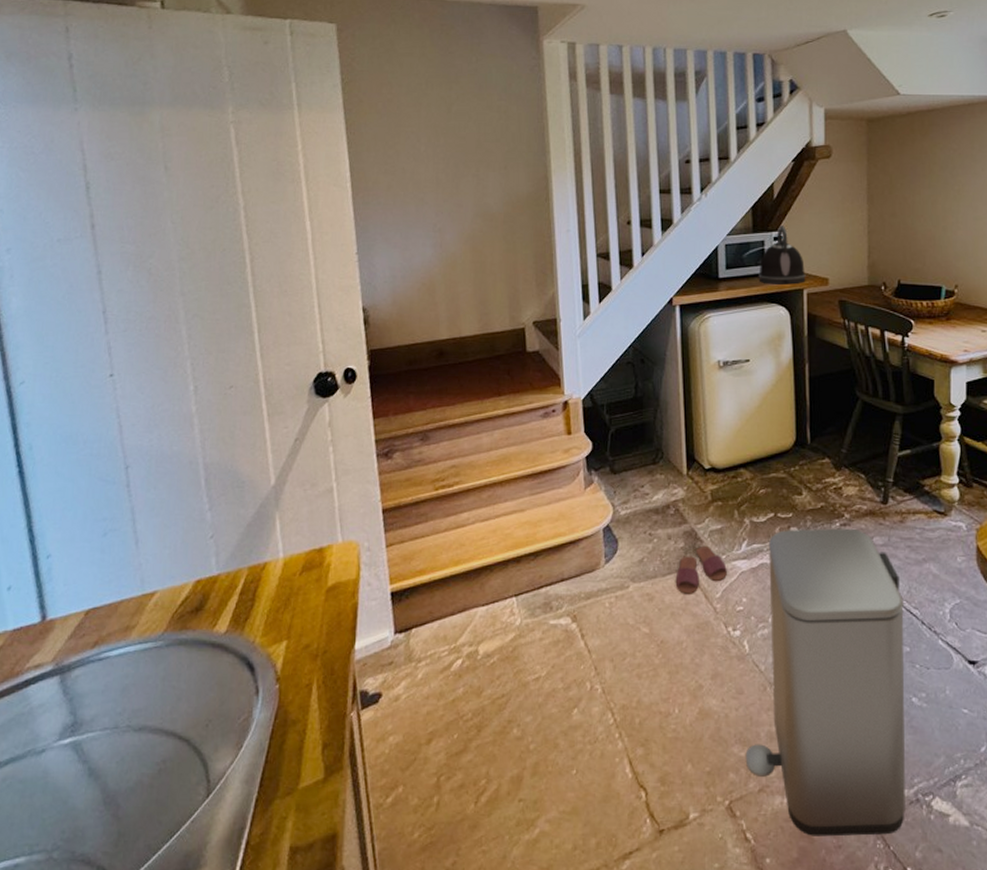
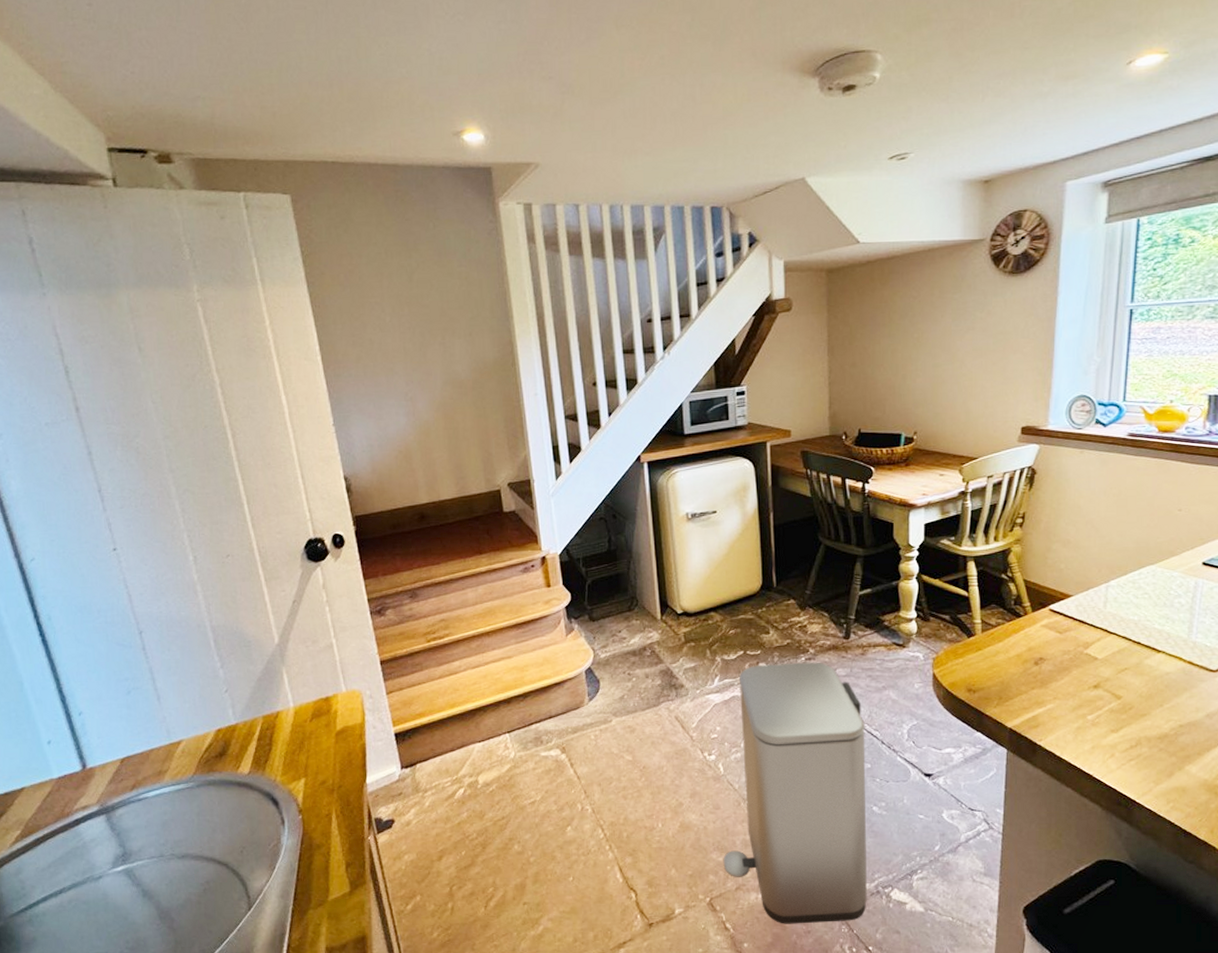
slippers: present [675,545,727,594] -> none [654,682,701,725]
kettle: present [758,226,806,285] -> none [723,381,769,438]

